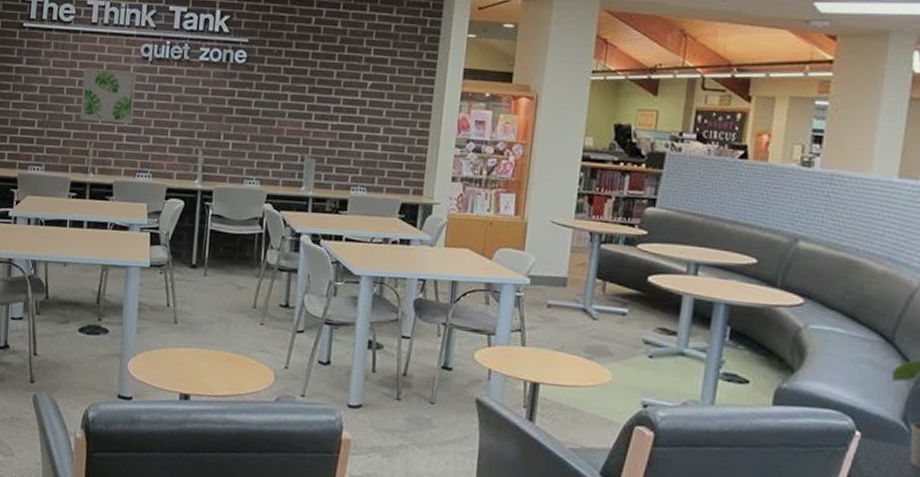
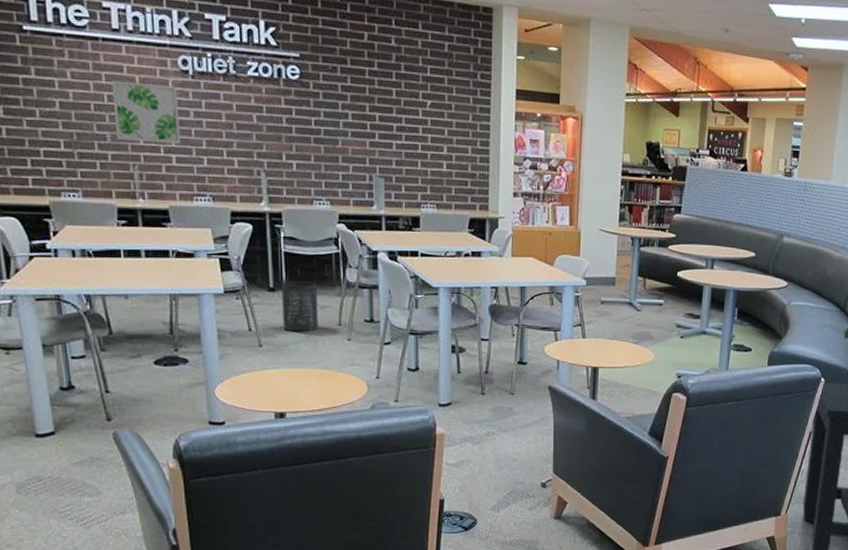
trash can: none [199,259,238,312] -> present [281,281,319,332]

